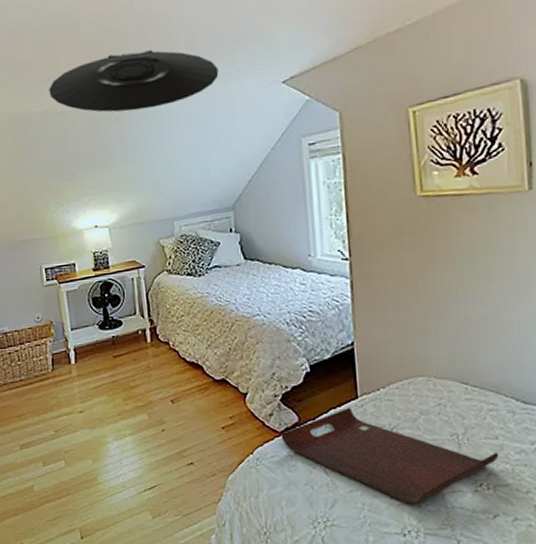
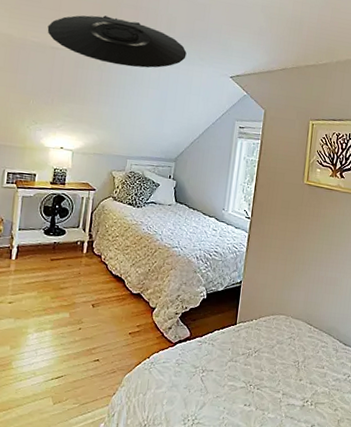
serving tray: present [281,408,499,505] -> none [174,331,323,412]

